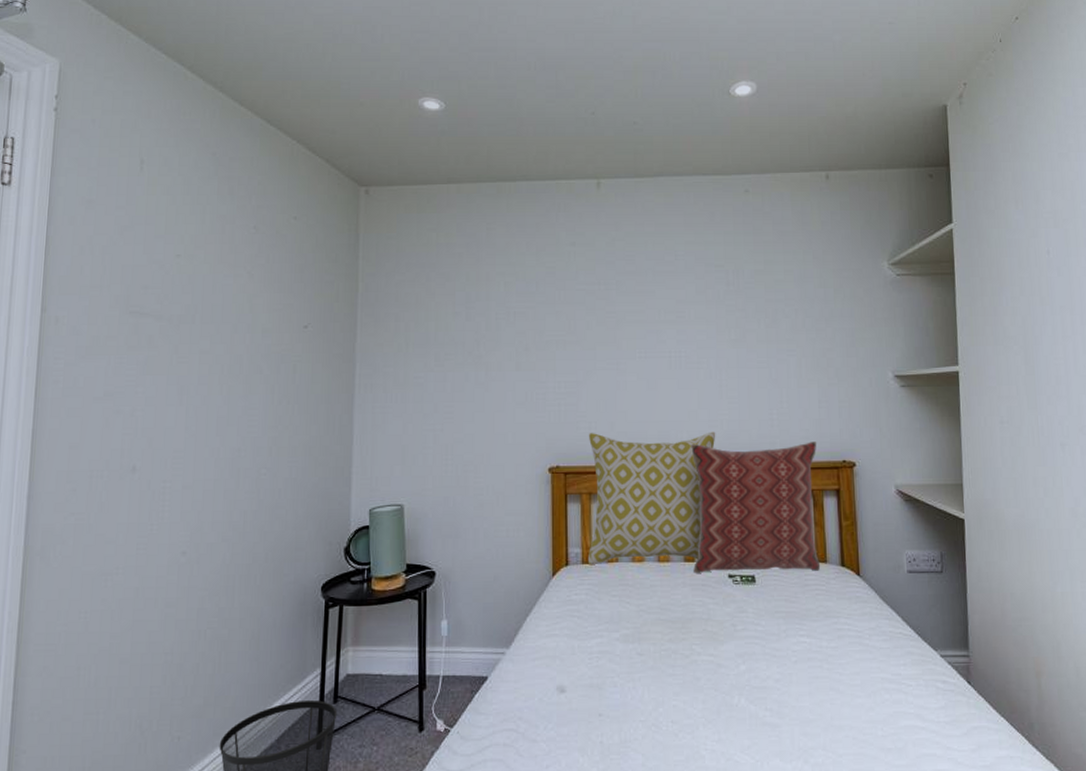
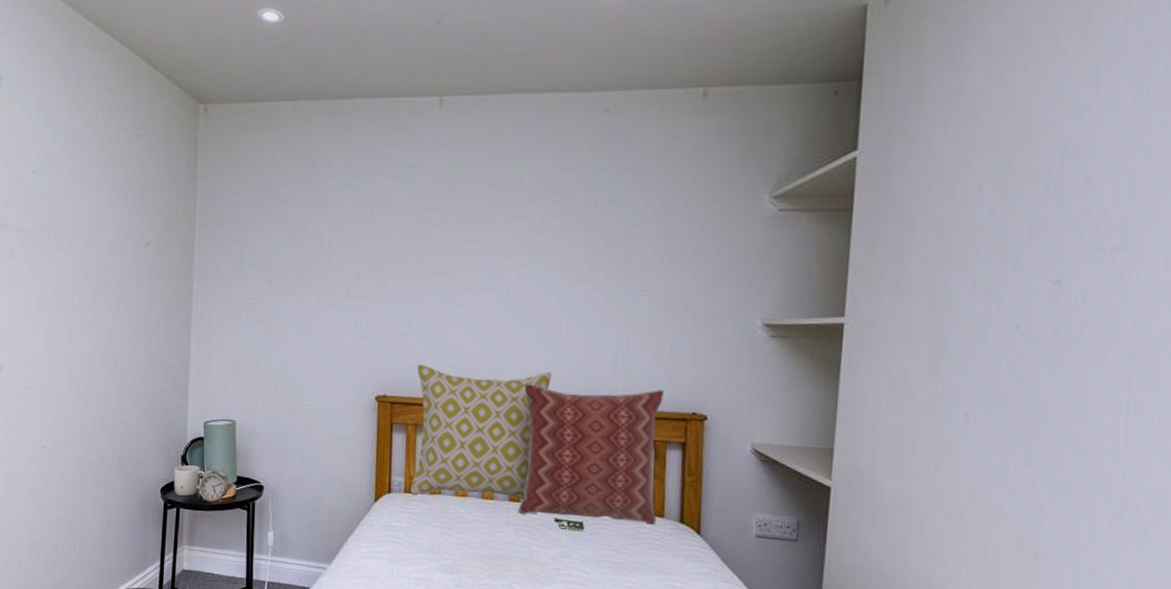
mug: none [336,556,372,592] -> present [173,464,206,496]
alarm clock: none [364,553,398,595] -> present [198,464,229,503]

